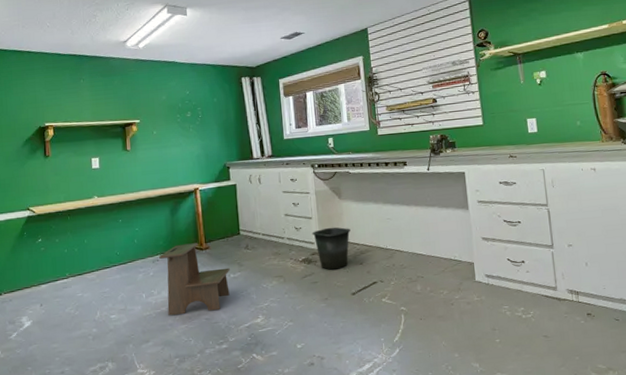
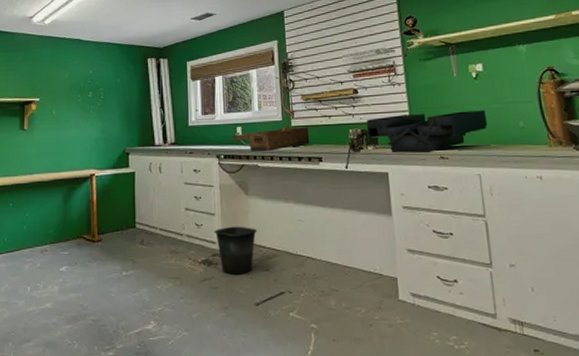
step stool: present [159,243,230,316] -> none [48,234,122,314]
toolbox: none [325,135,395,160] -> present [232,126,310,152]
tool box: none [445,112,551,155] -> present [367,109,488,154]

